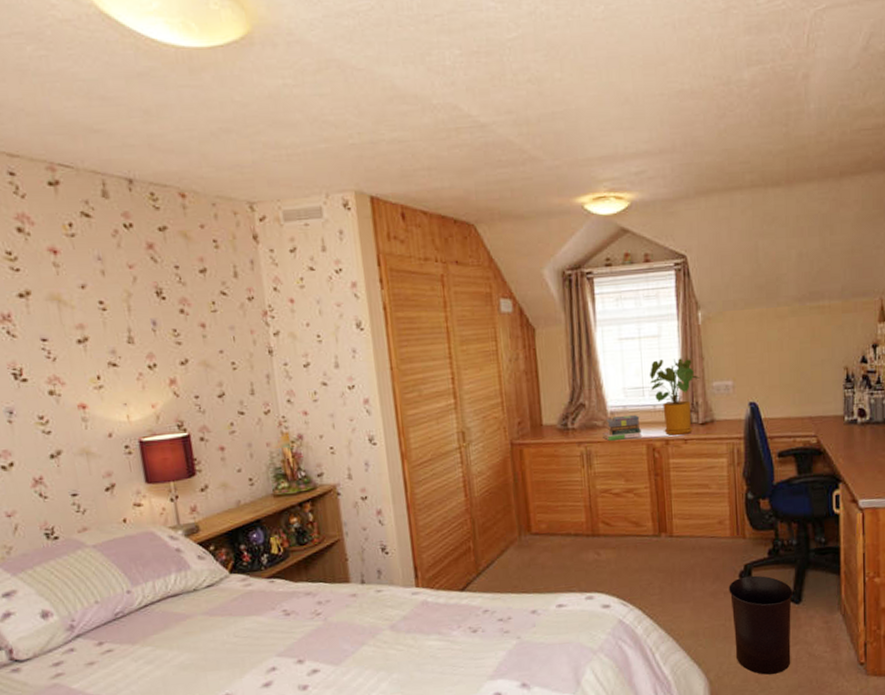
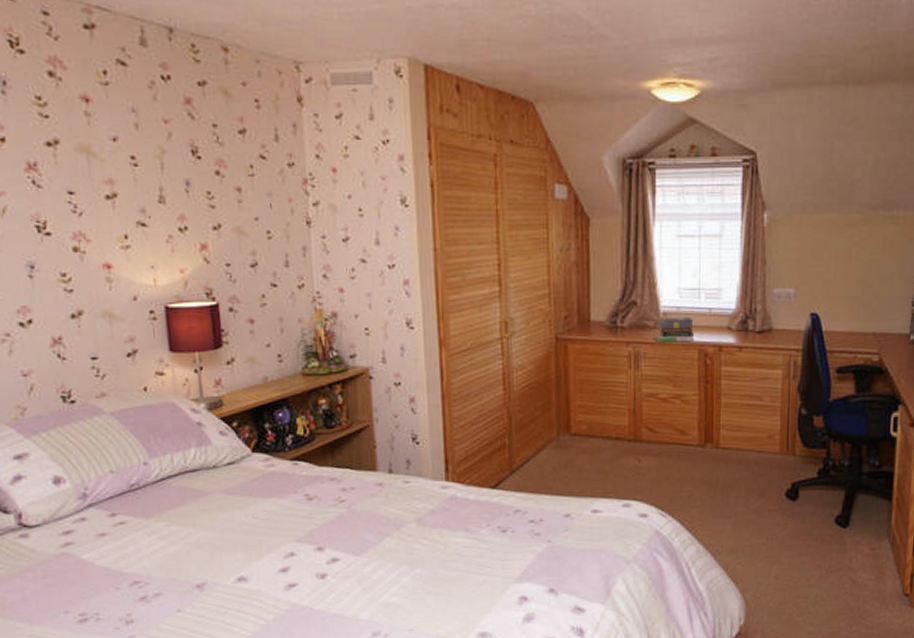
house plant: present [649,358,701,435] -> none [706,261,761,342]
waste bin: present [728,575,793,675] -> none [773,495,841,599]

